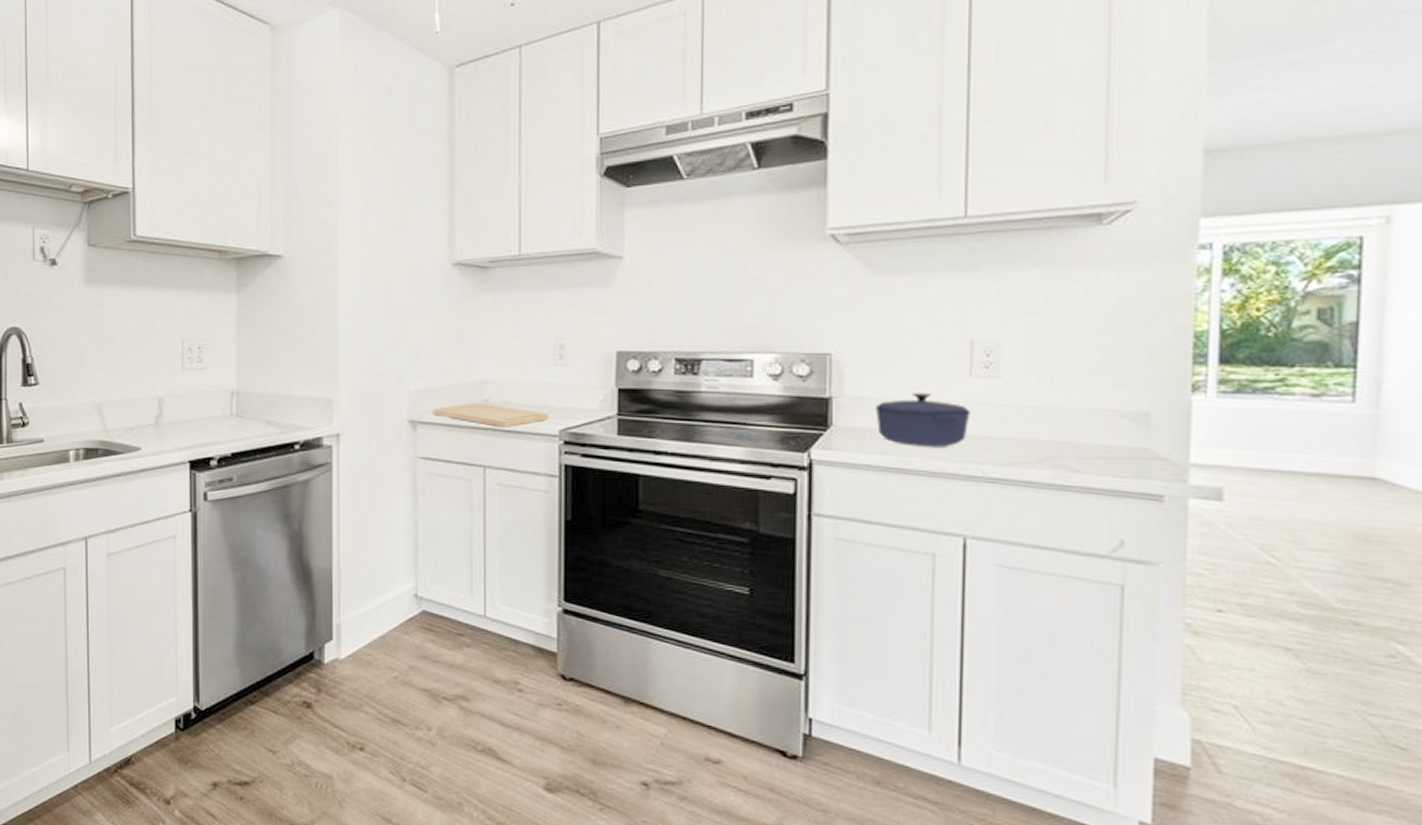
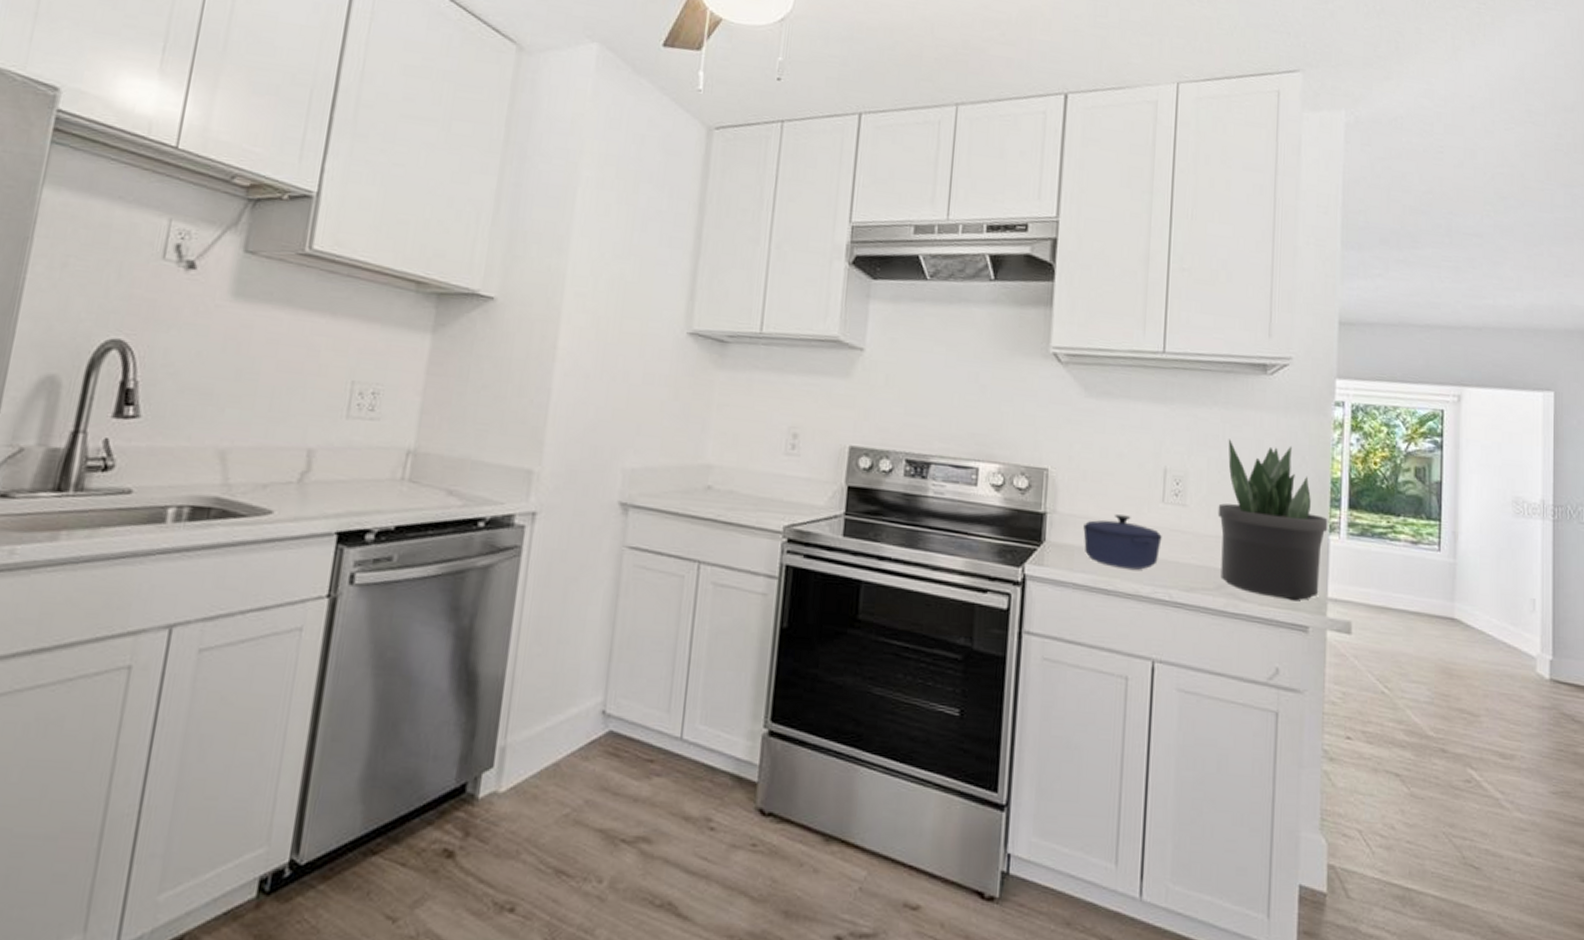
cutting board: present [432,402,549,427] -> none [648,488,775,519]
planter: none [1040,301,1190,468] -> present [1217,439,1328,600]

